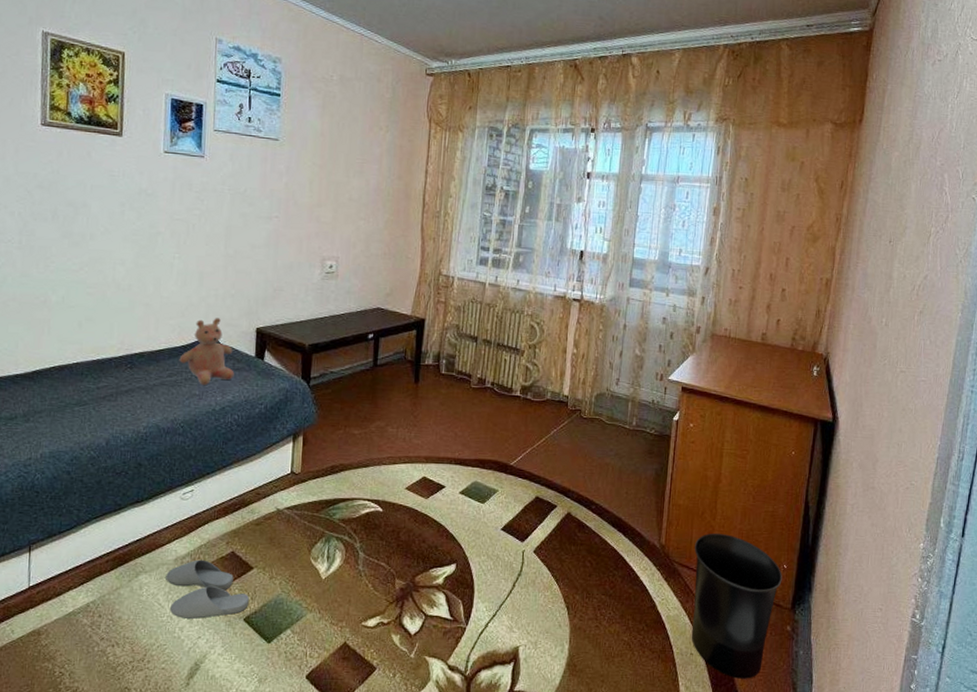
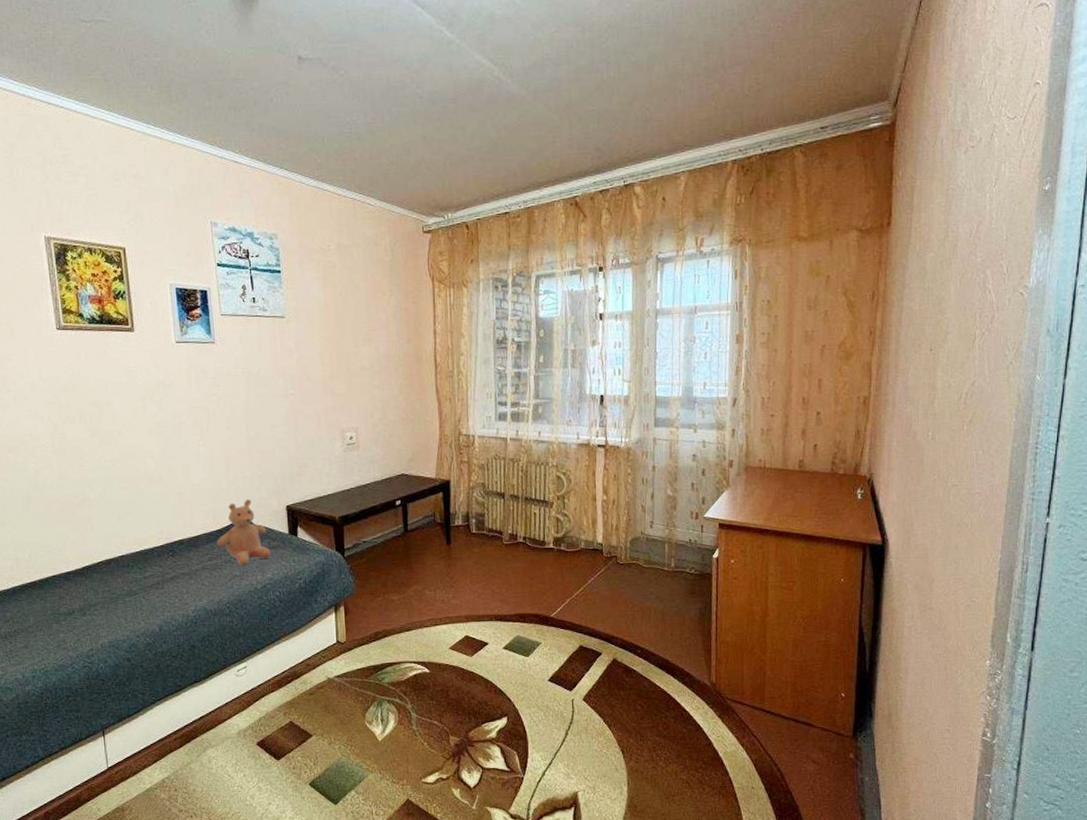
slippers: present [166,559,249,619] -> none [231,731,312,787]
waste bin: present [691,533,782,679] -> none [747,667,841,809]

